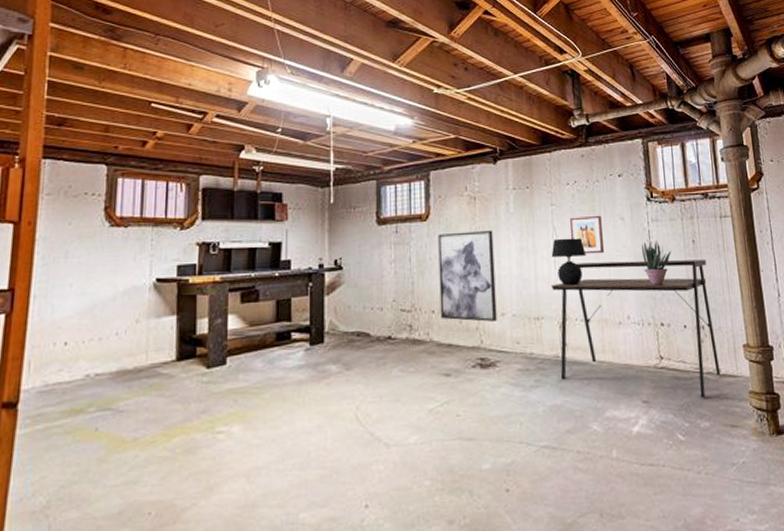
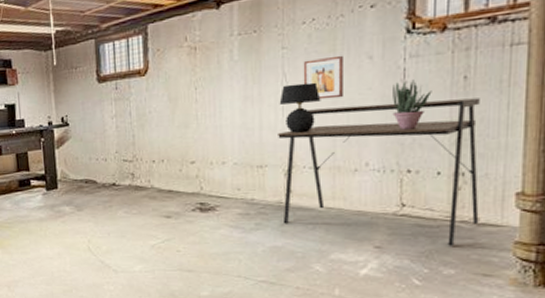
wall art: present [438,229,497,322] -> none [157,80,218,170]

